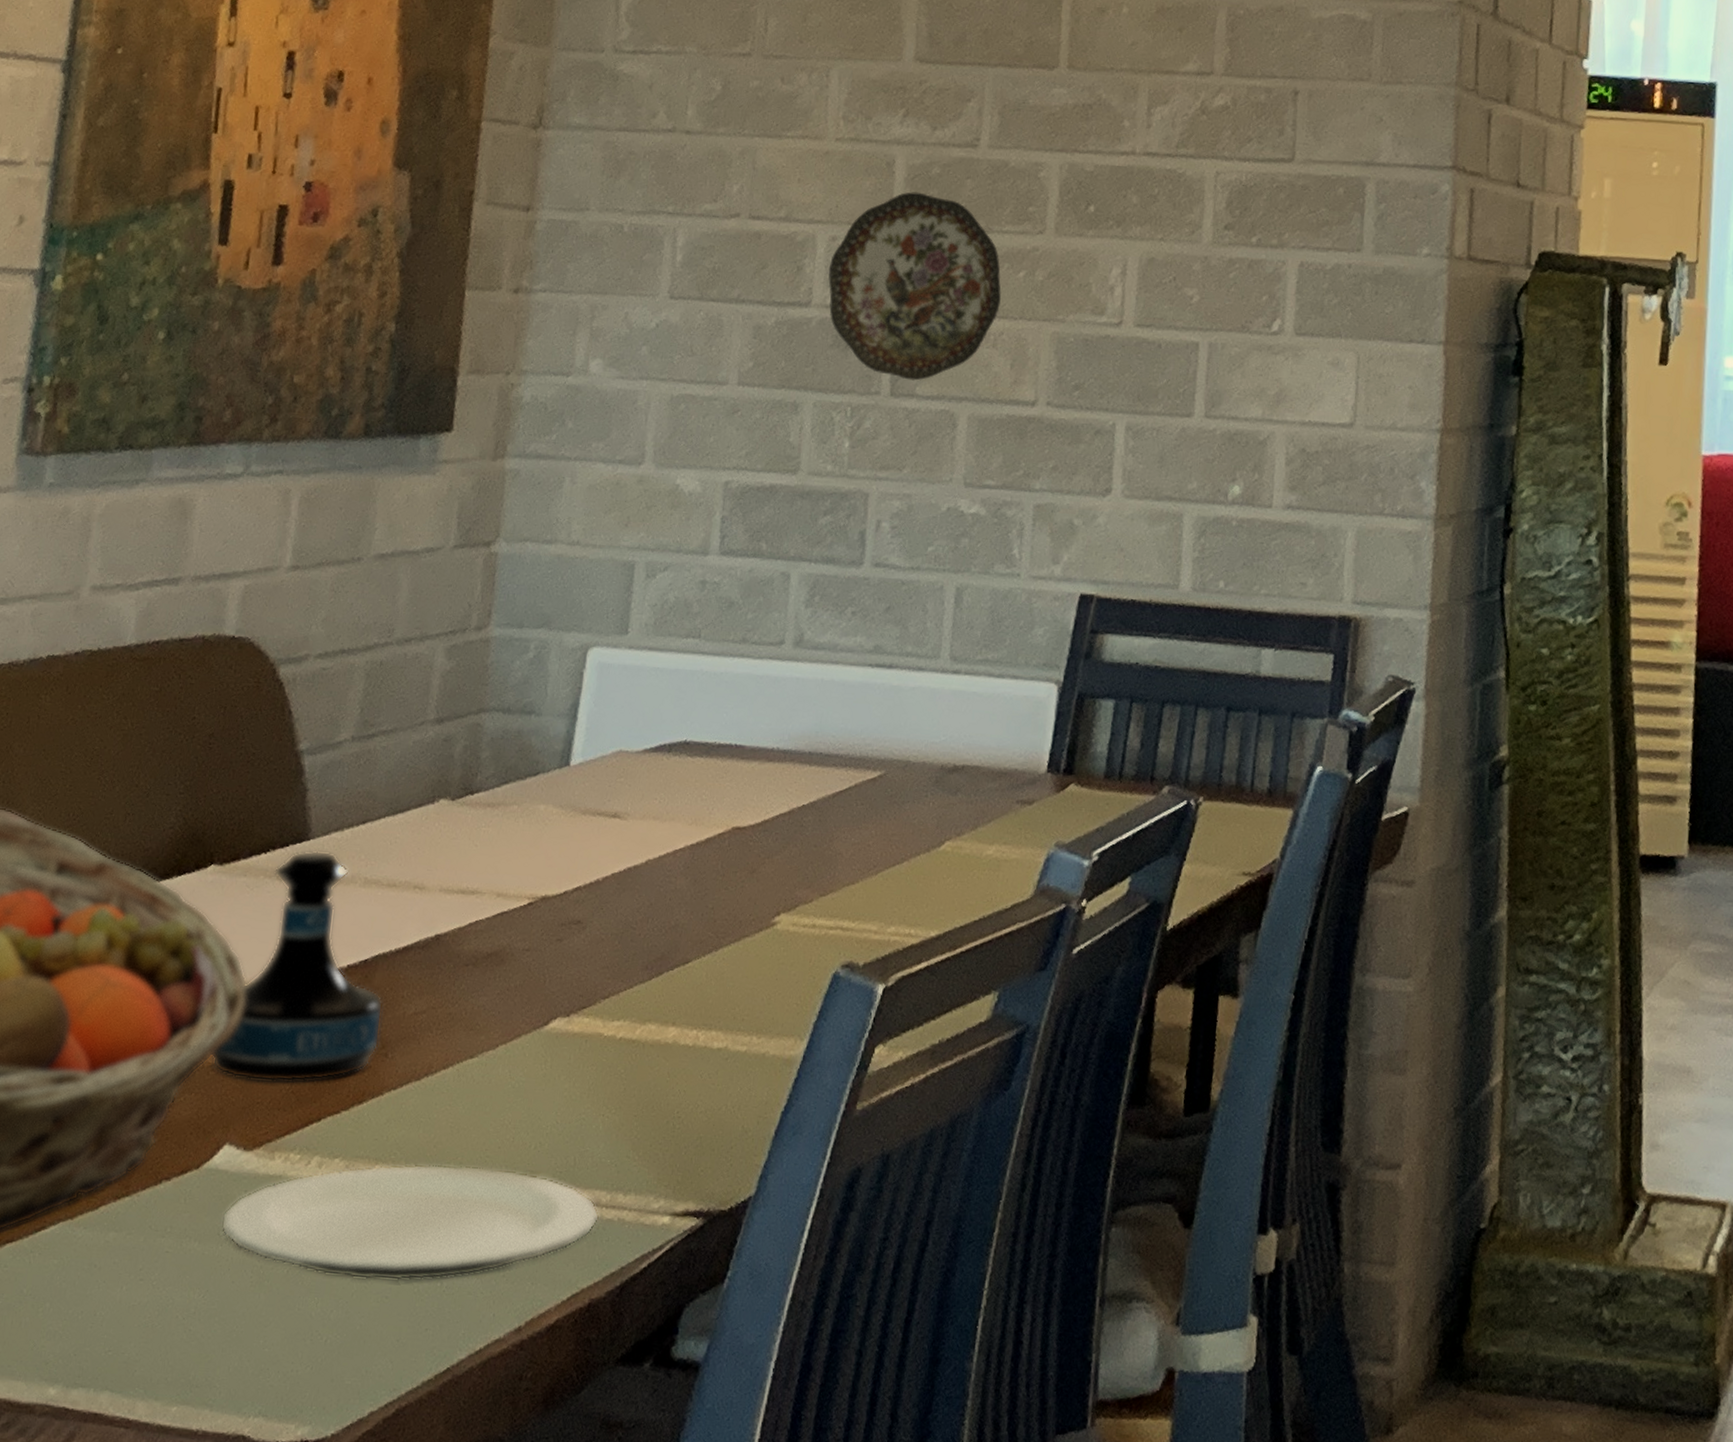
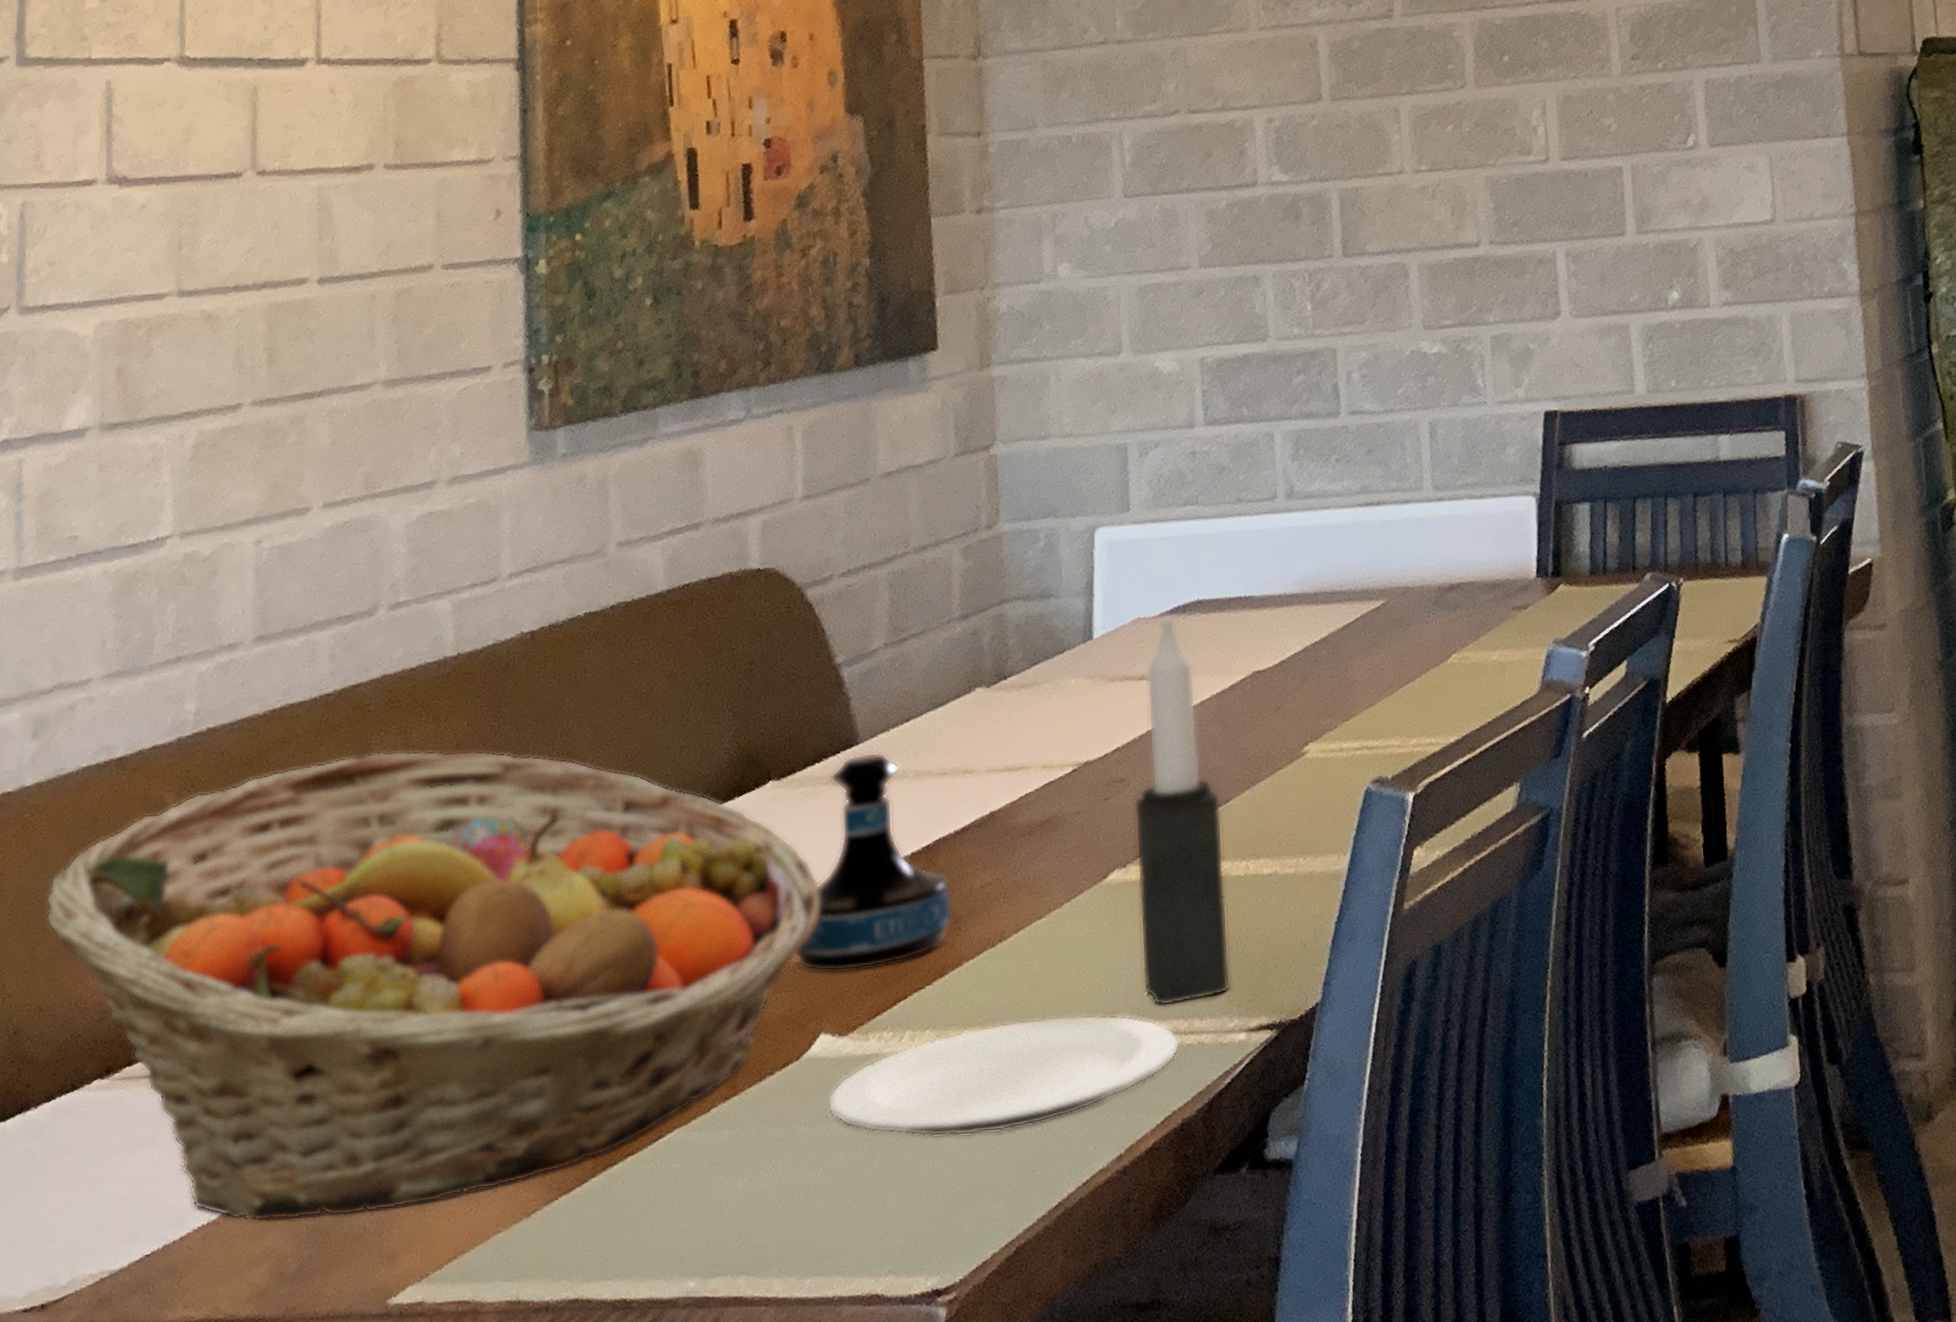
candle: none [569,751,679,1175] -> present [1134,614,1231,1007]
decorative plate: present [828,192,1001,381] -> none [1269,66,1434,240]

